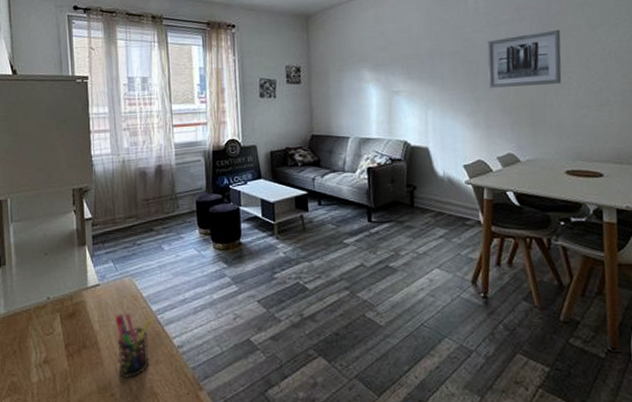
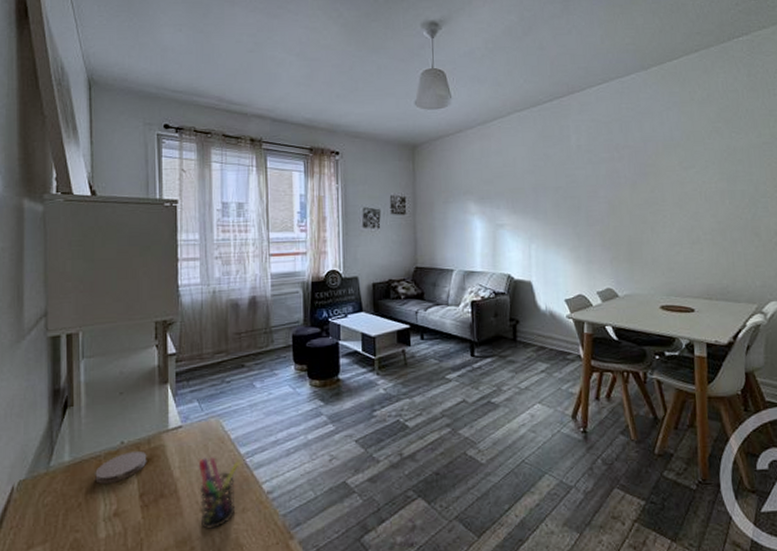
coaster: none [26,306,71,335] -> present [95,451,147,485]
wall art: present [487,29,562,88] -> none [588,169,657,224]

